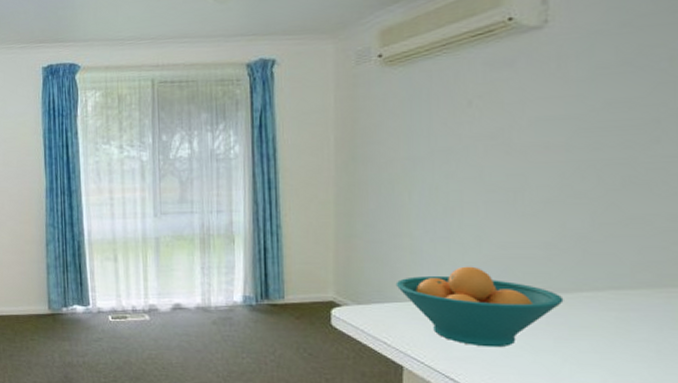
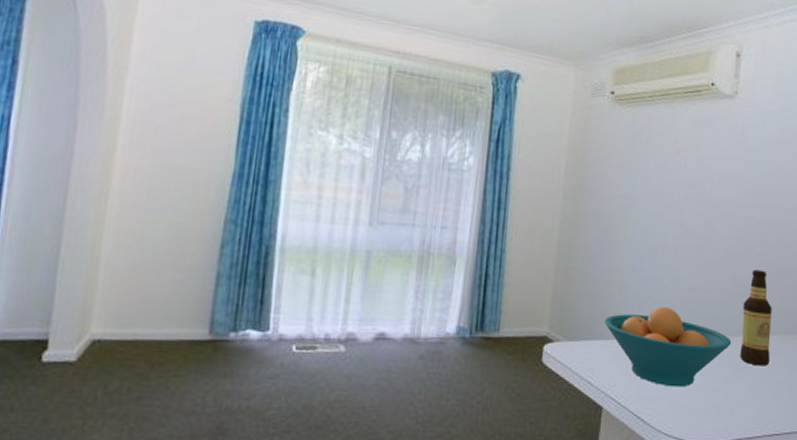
bottle: none [577,218,623,324] -> present [740,269,772,366]

